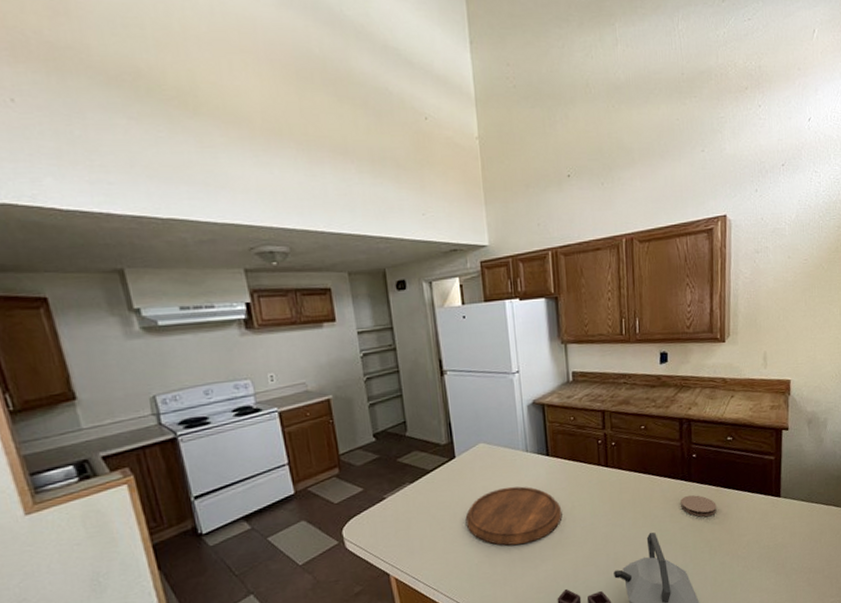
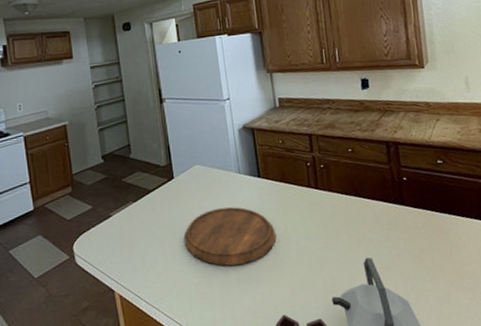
coaster: present [681,495,717,517] -> none [395,219,435,243]

